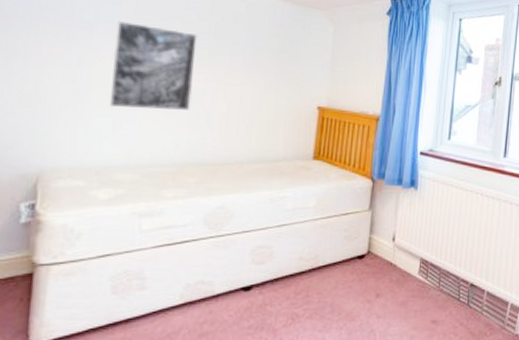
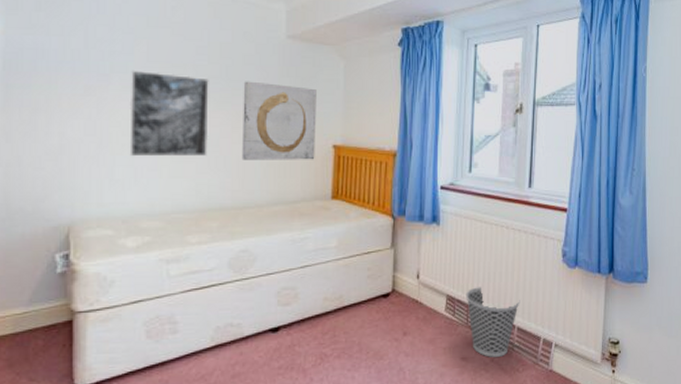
wall art: none [225,39,305,120] -> present [241,81,317,160]
wastebasket: none [439,251,491,321] -> present [466,287,520,357]

